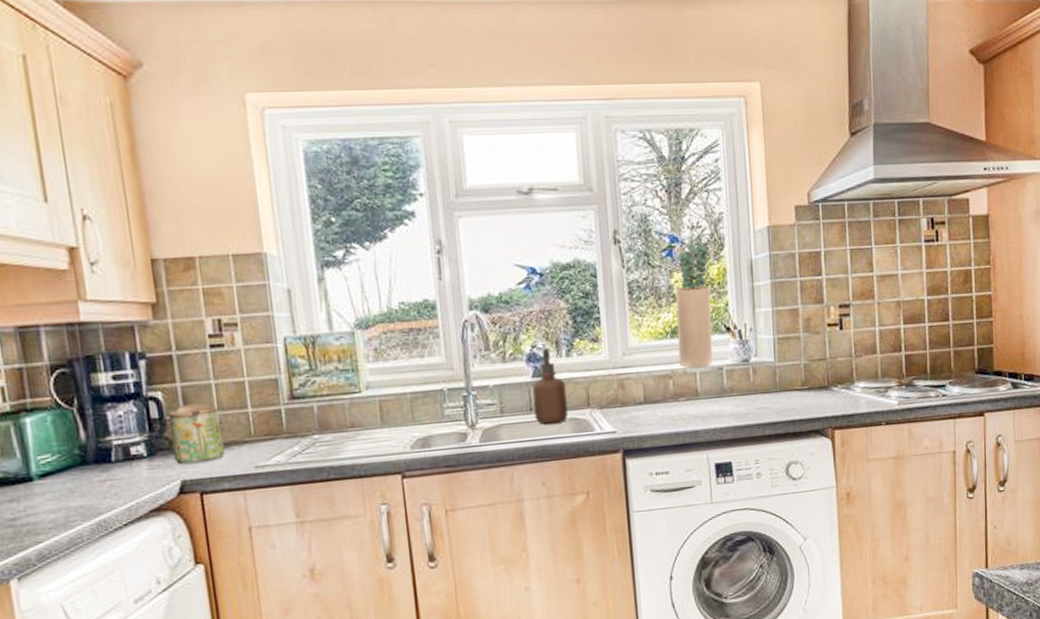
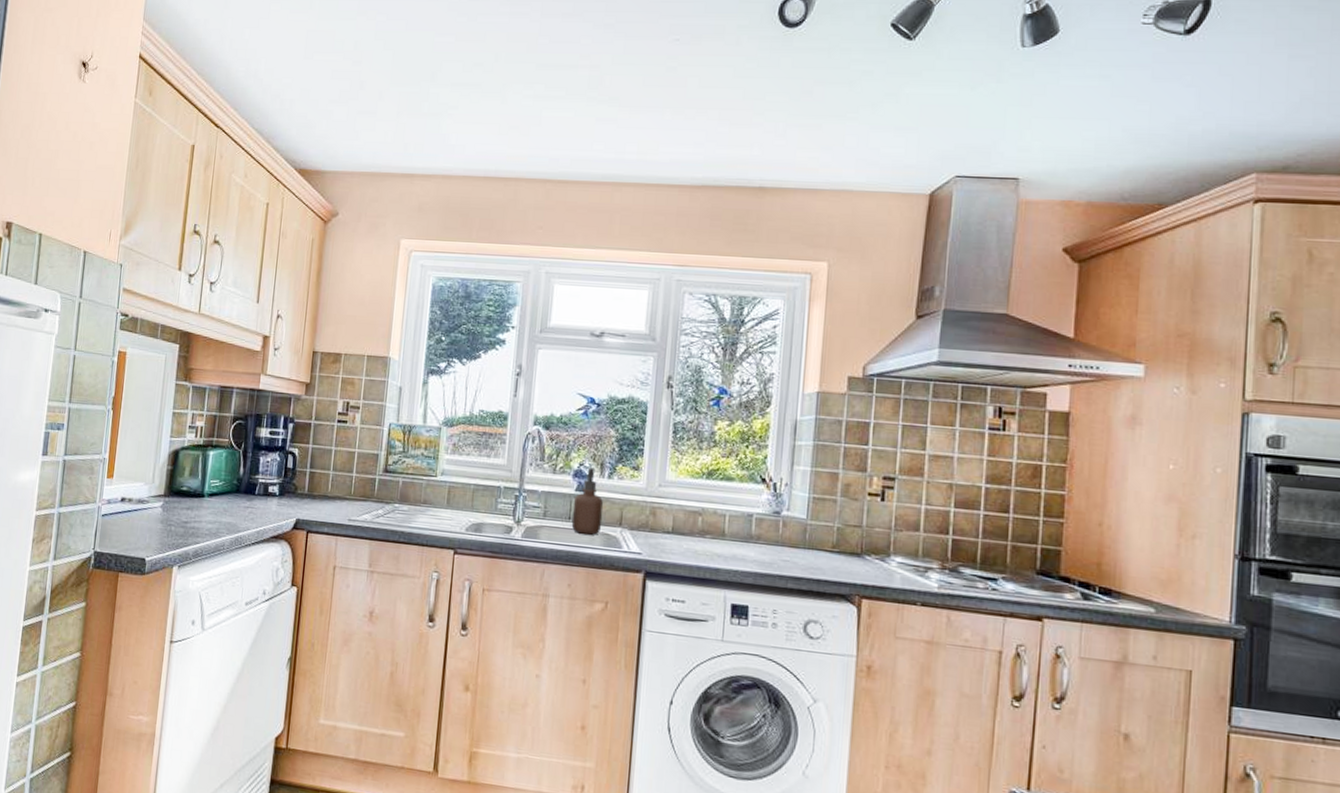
canister: present [167,403,225,465] -> none [295,462,333,509]
vase: present [675,233,713,369] -> none [710,389,755,512]

